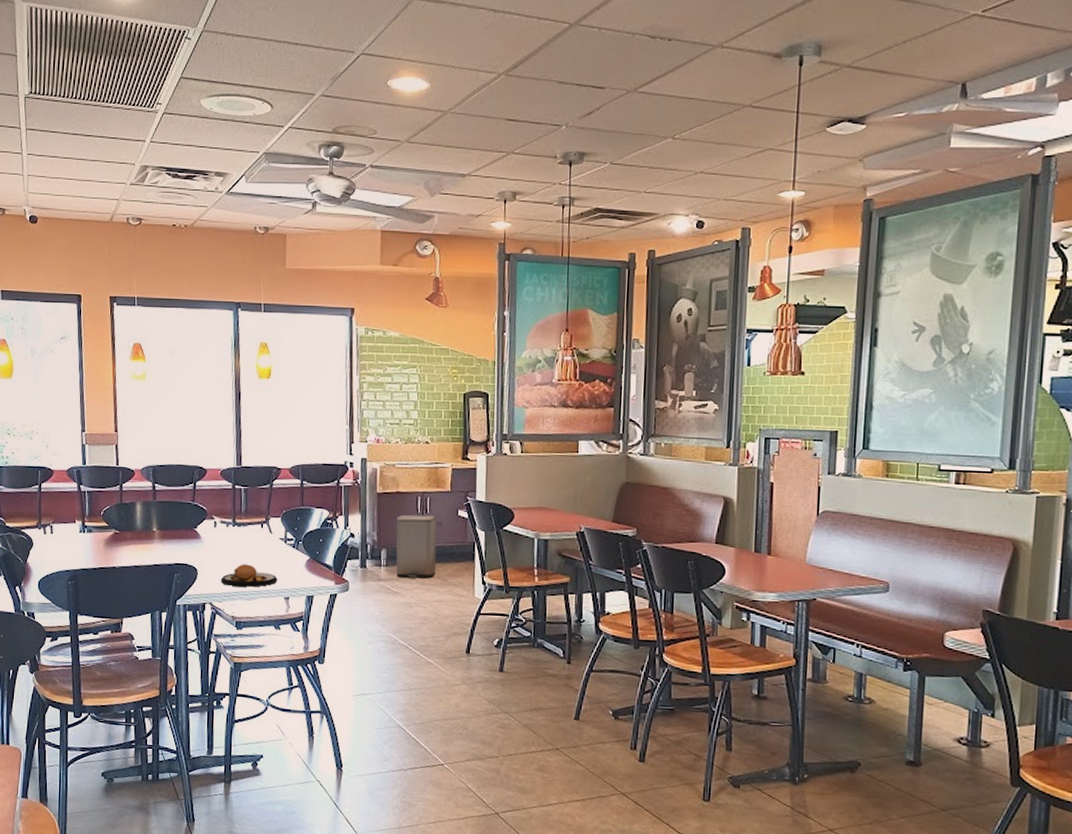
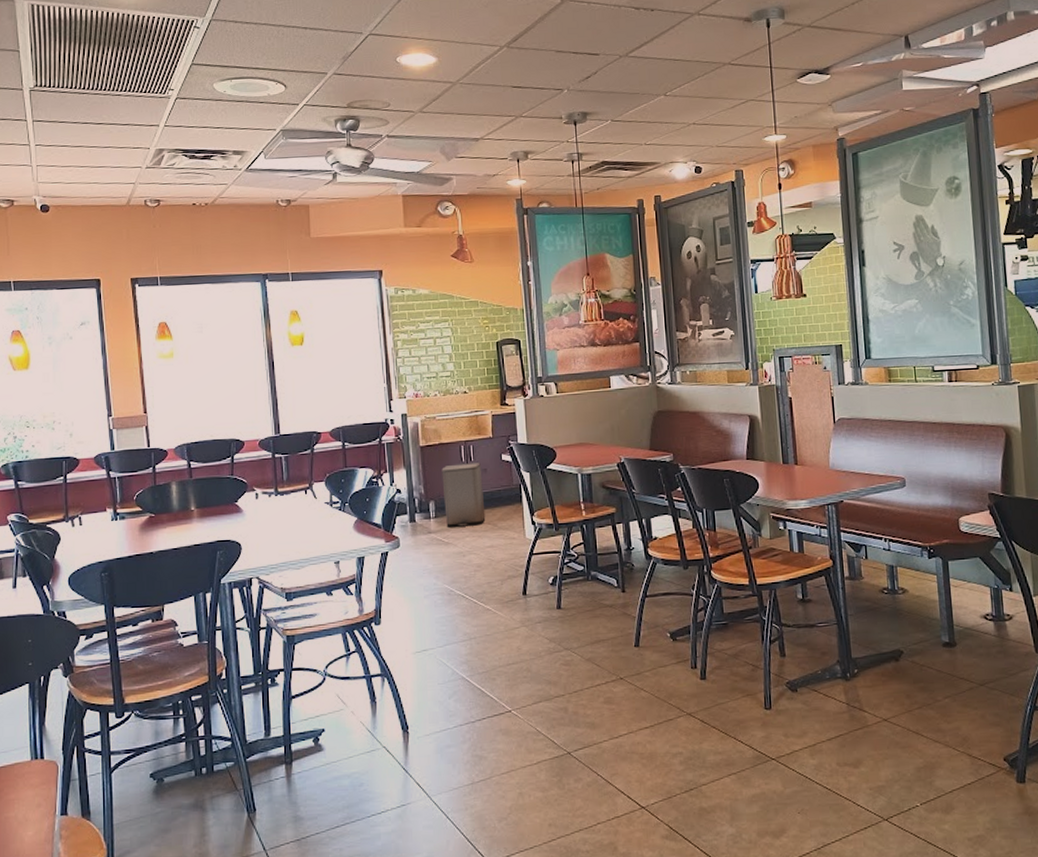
burger: present [220,564,278,587] -> none [266,532,326,557]

